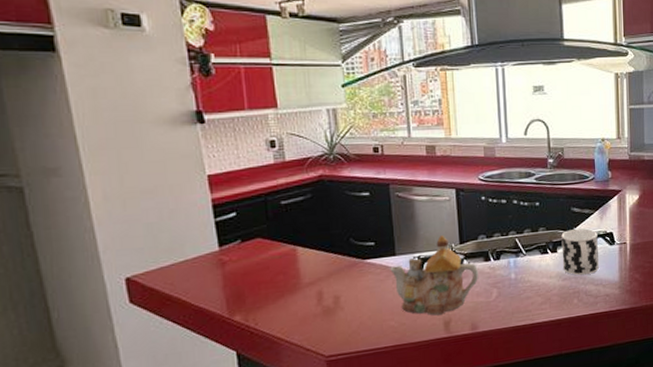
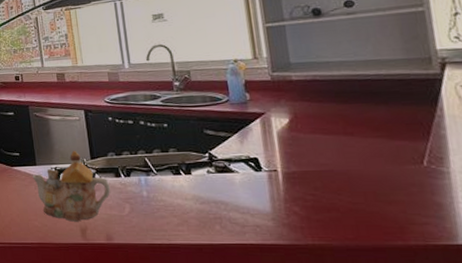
cup: present [561,228,599,276] -> none [194,152,244,201]

